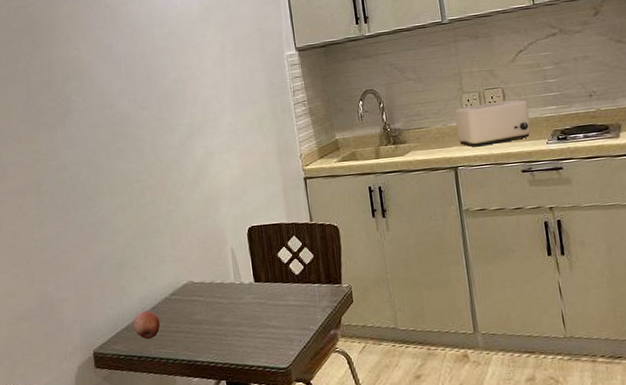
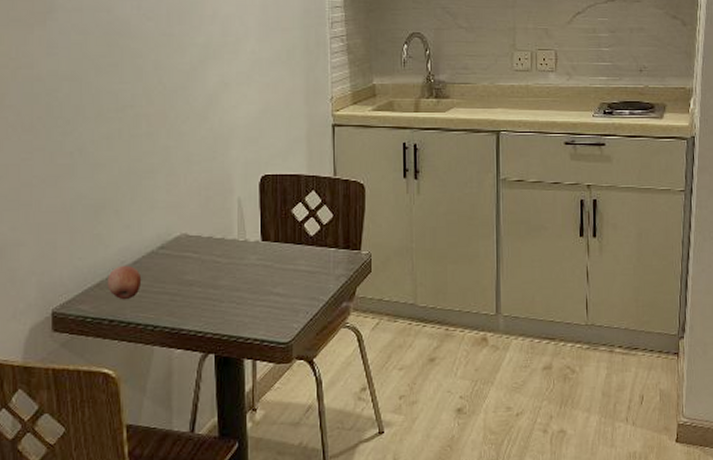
toaster: present [454,99,531,147] -> none [504,64,579,111]

